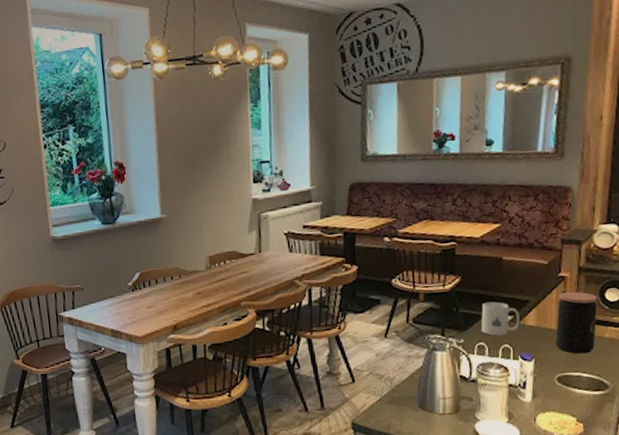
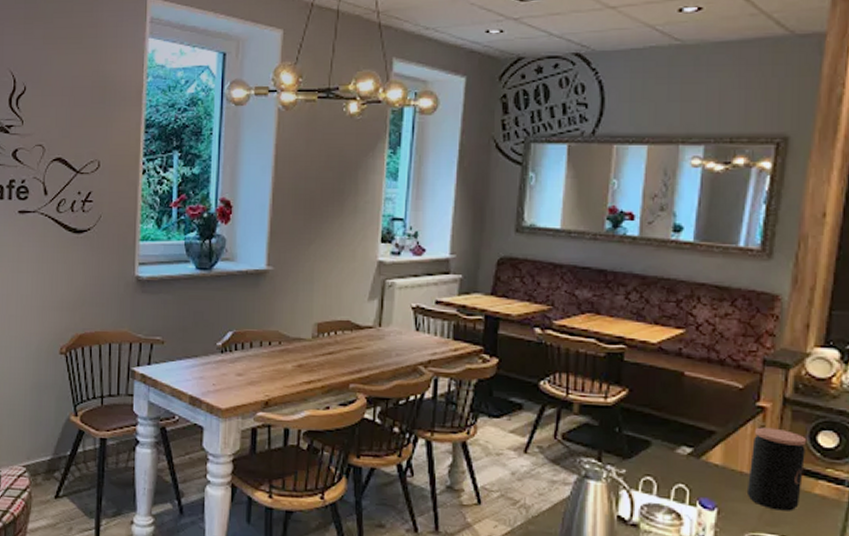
mug: present [481,301,520,336] -> none [649,426,701,472]

